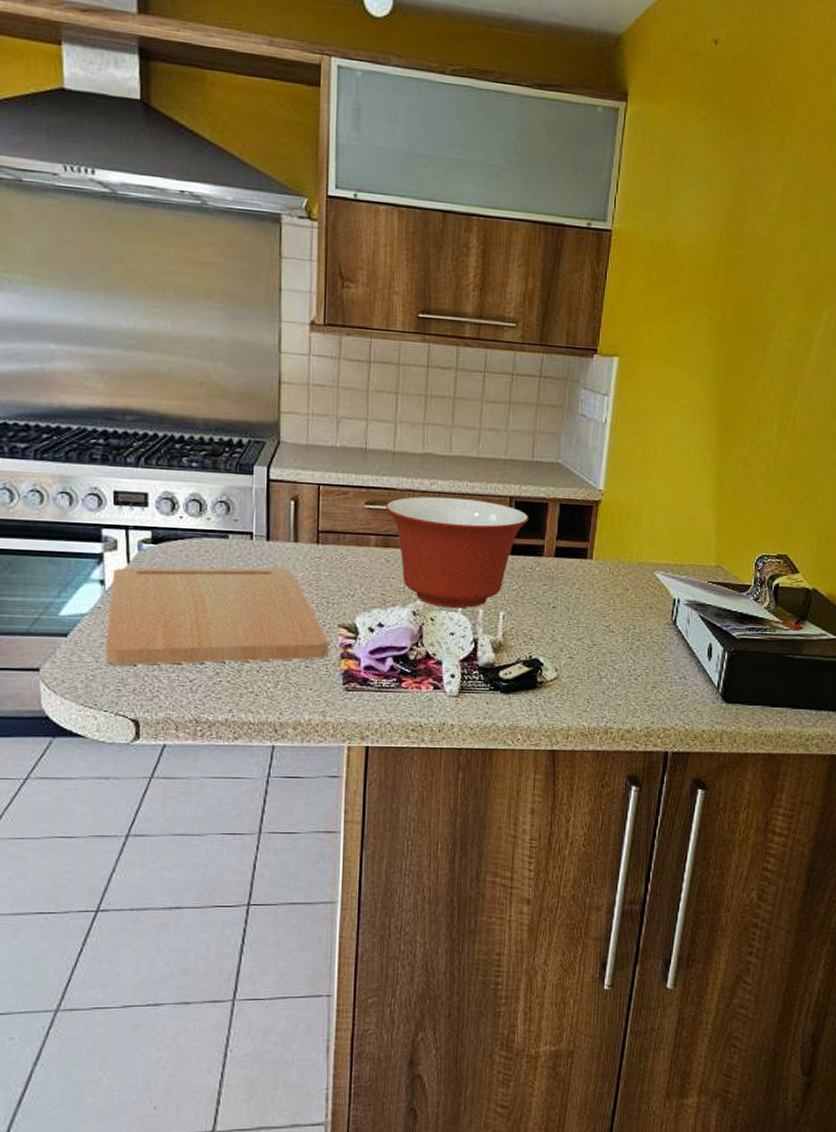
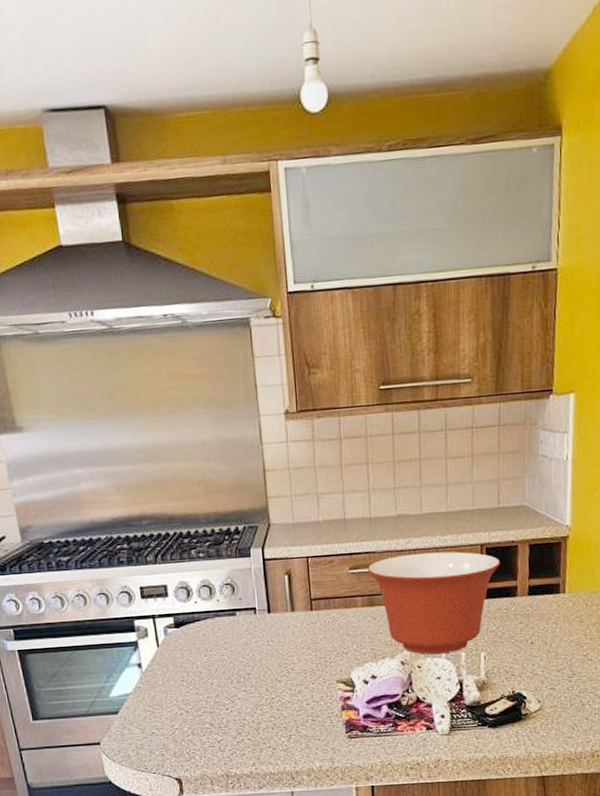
cutting board: present [106,567,330,666] -> none [146,636,332,735]

